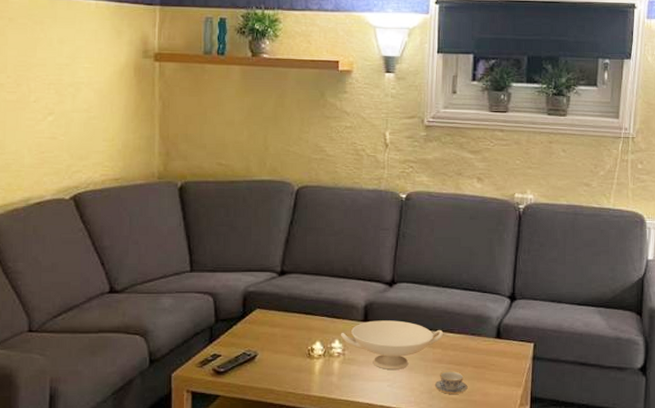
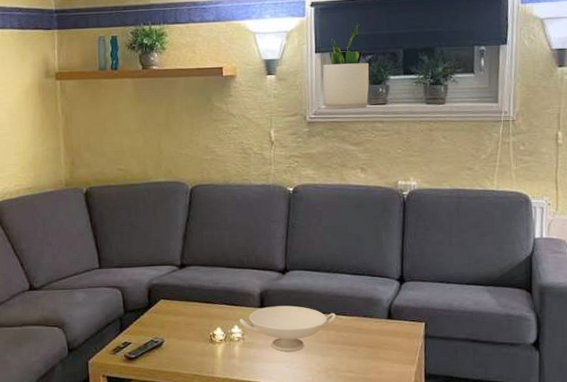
teacup: present [434,370,468,394] -> none [330,350,363,373]
planter: none [443,25,492,115] -> present [322,23,369,110]

